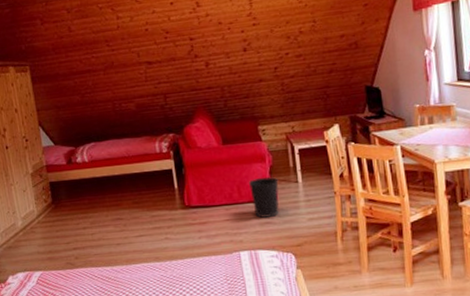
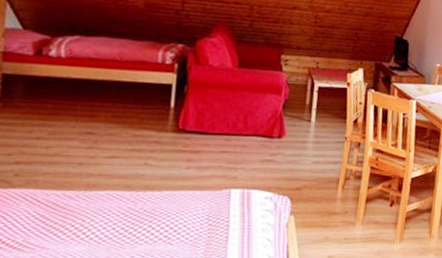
wastebasket: present [248,177,279,218] -> none [257,110,291,155]

